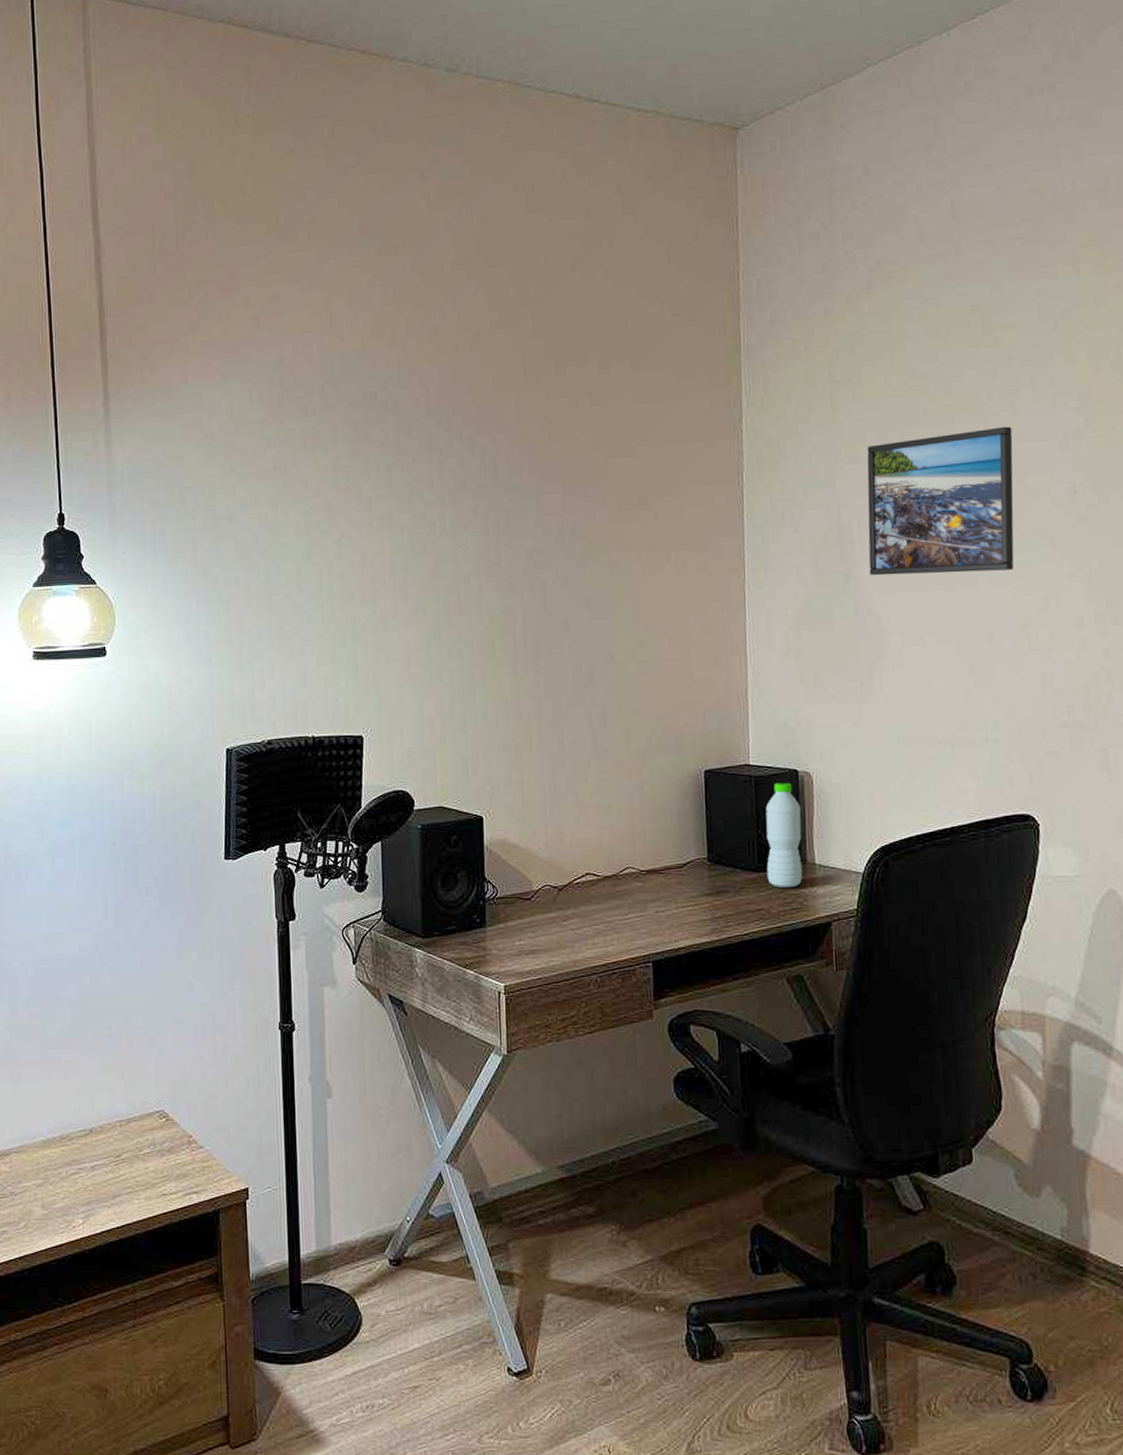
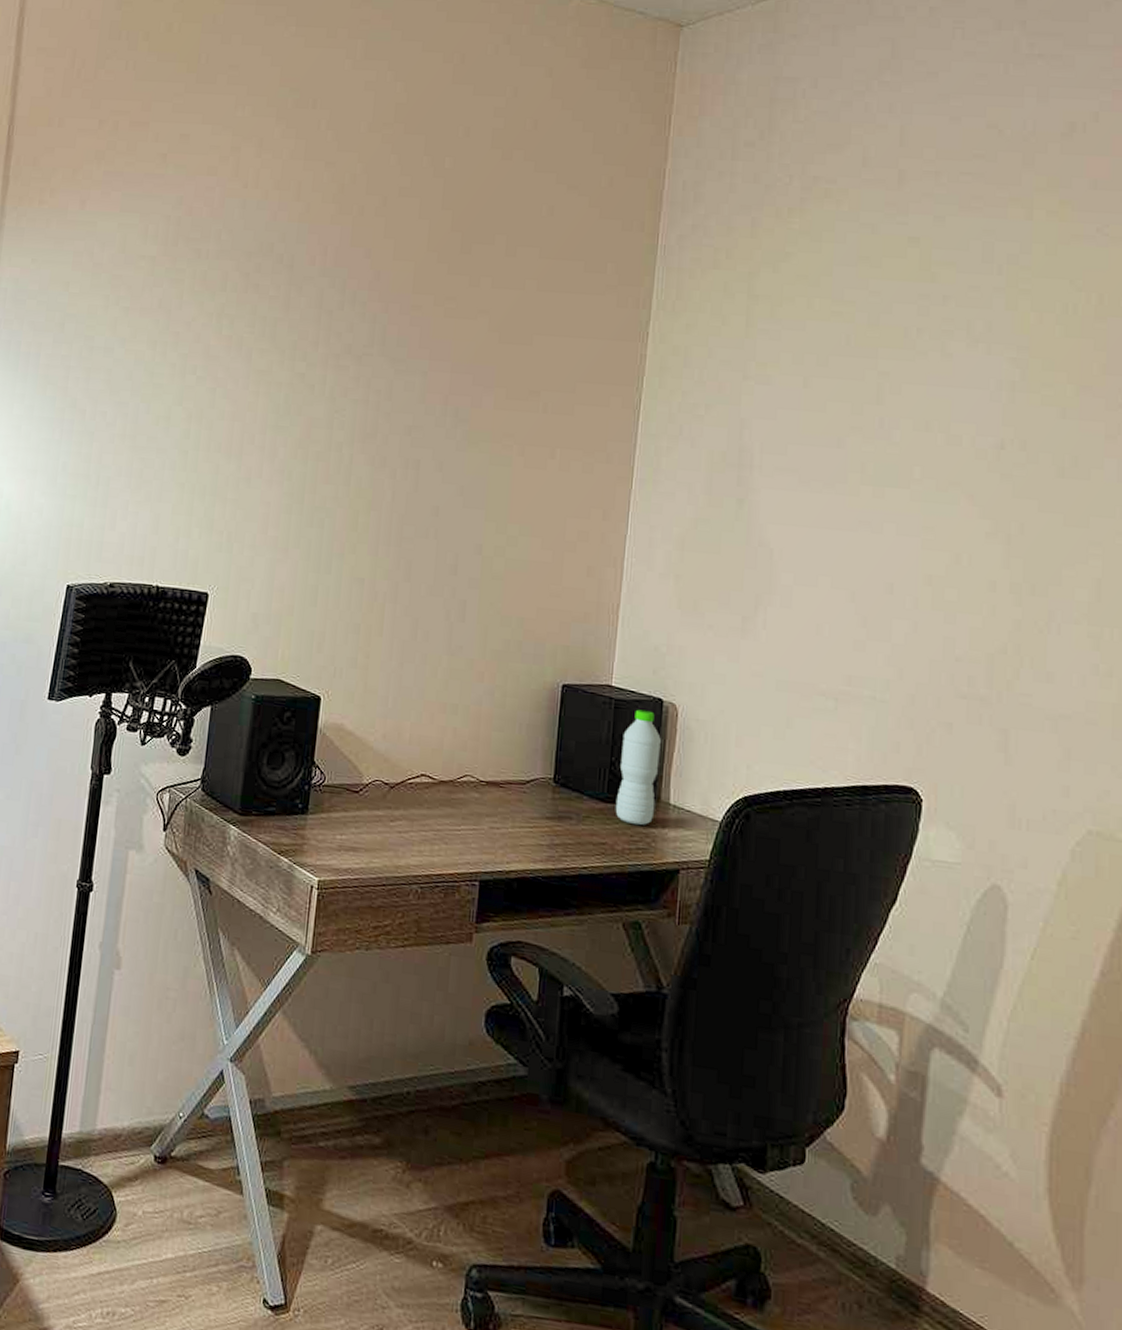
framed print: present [867,426,1014,576] -> none [766,367,940,520]

